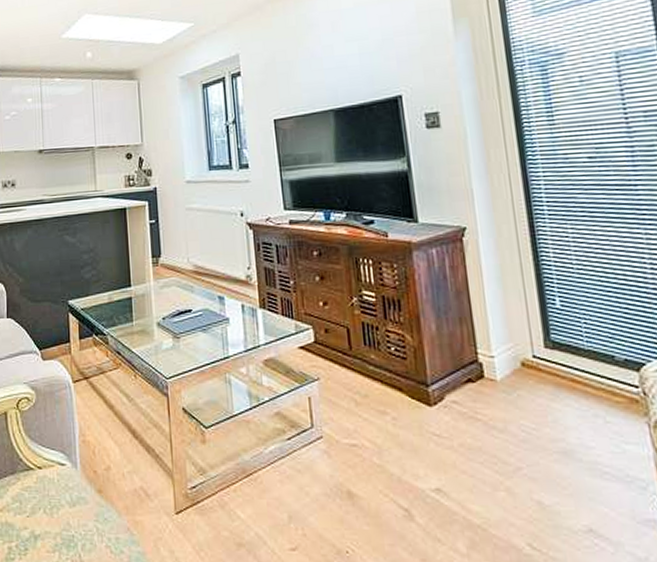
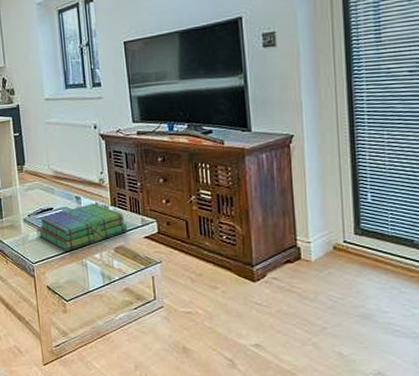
stack of books: none [173,305,279,364] -> present [37,203,127,251]

